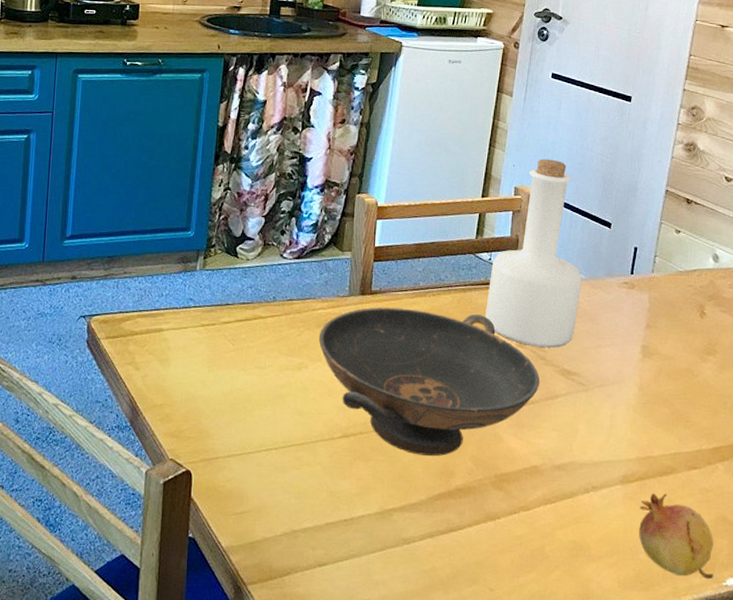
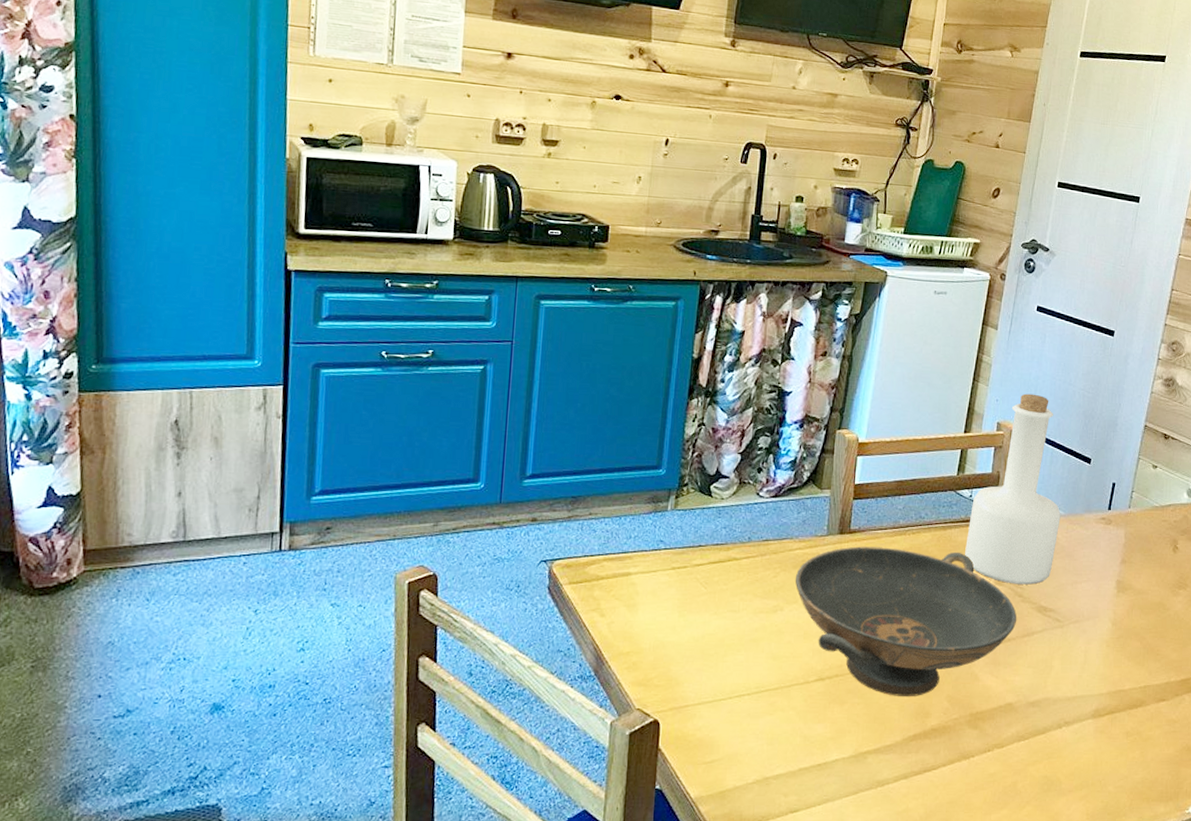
fruit: present [639,493,714,579] -> none [1108,725,1178,807]

